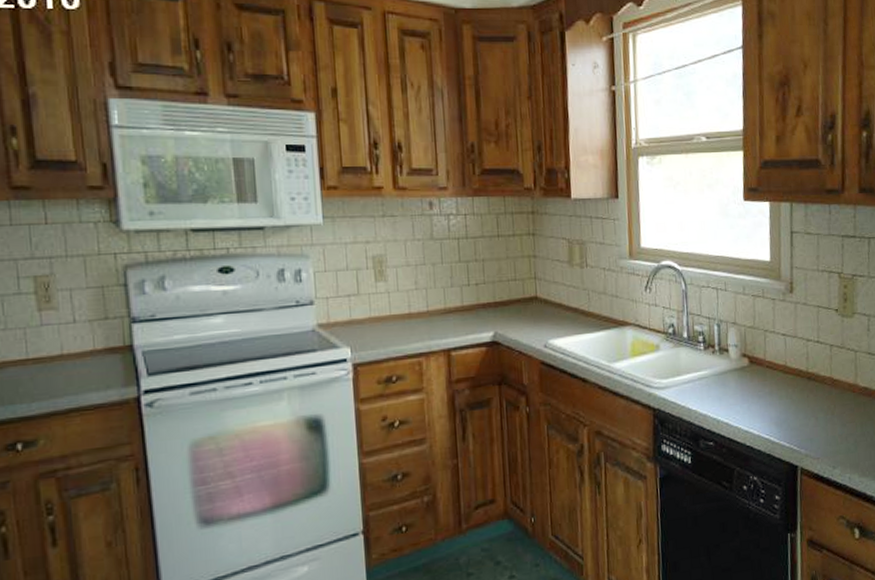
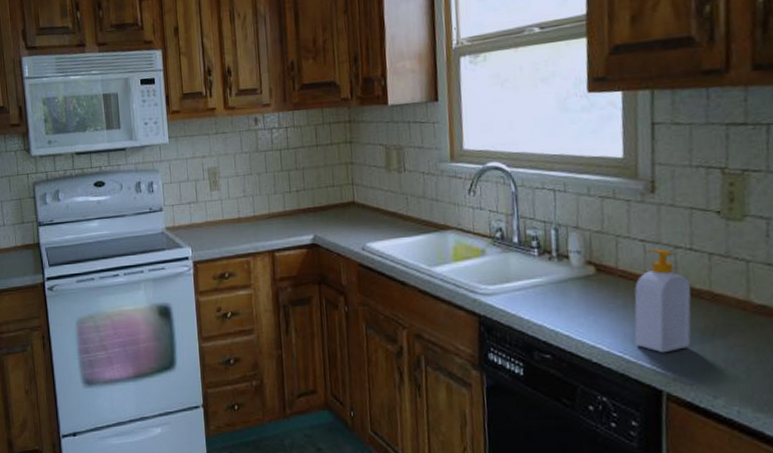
soap bottle: none [777,341,818,433] -> present [634,248,692,353]

